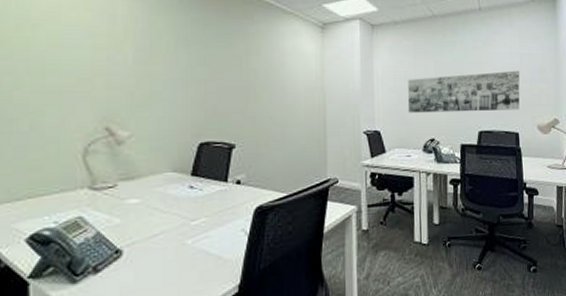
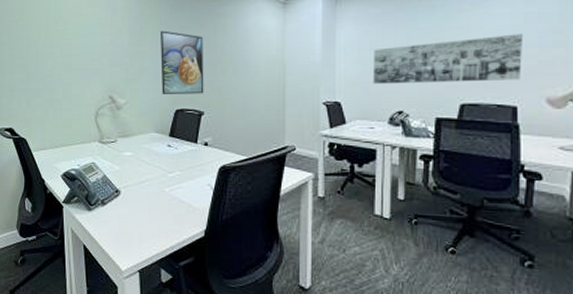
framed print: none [179,47,235,124] -> present [160,30,204,94]

